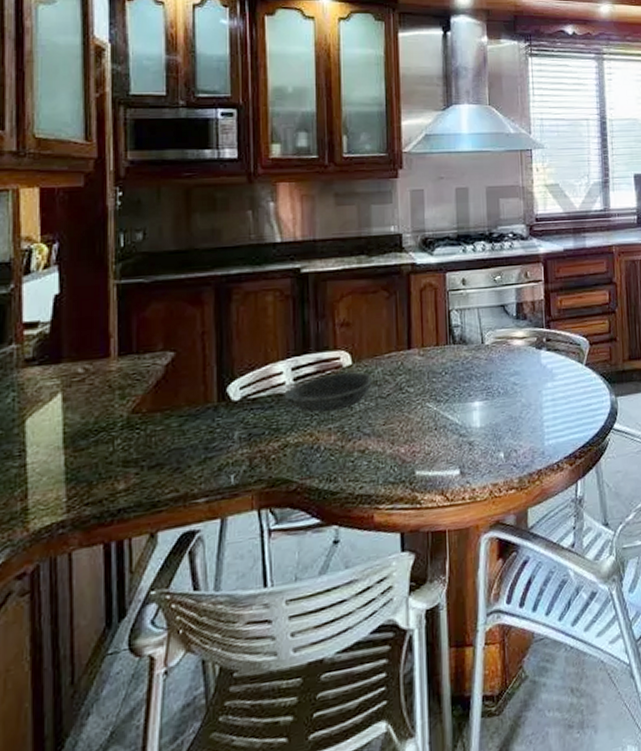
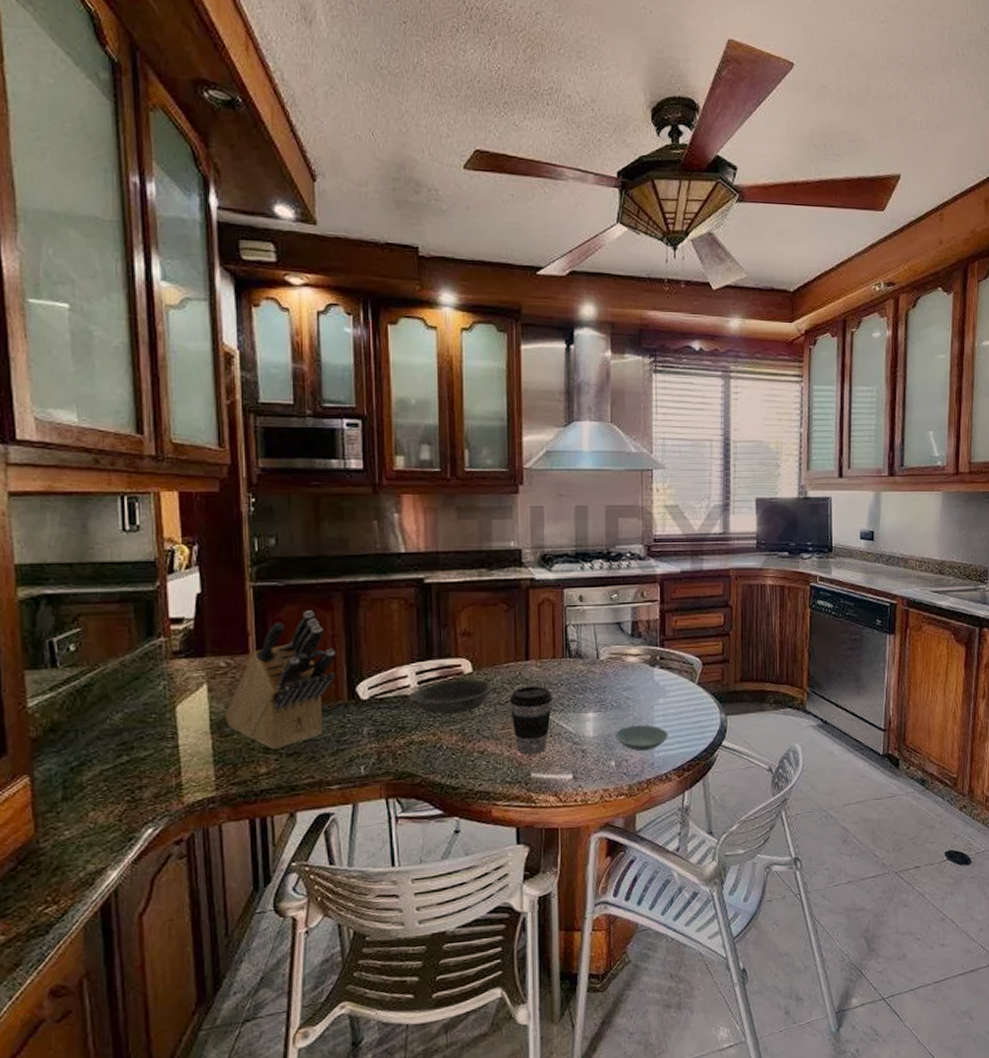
knife block: none [79,307,205,463] -> present [224,610,336,750]
coffee cup: none [391,375,437,451] -> present [509,686,552,755]
saucer: none [503,411,558,440] -> present [615,725,668,752]

